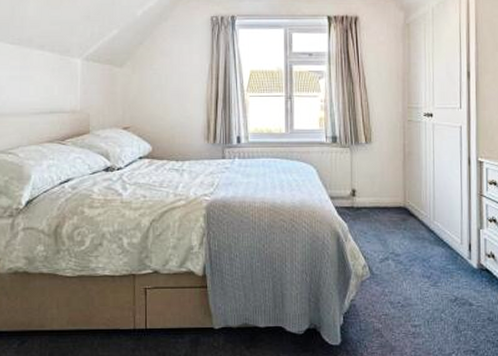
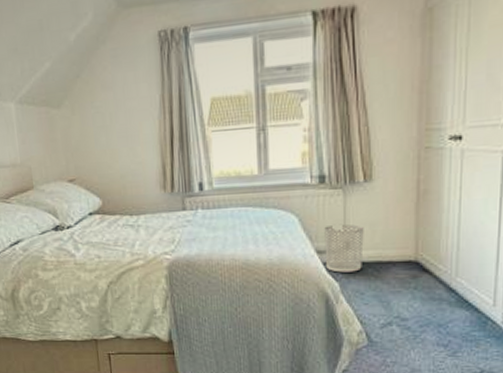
waste bin: none [336,175,366,215] -> present [324,223,364,273]

